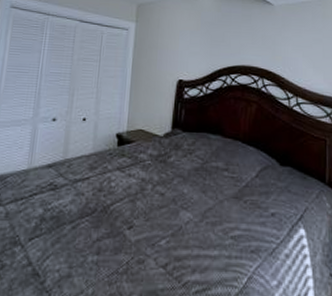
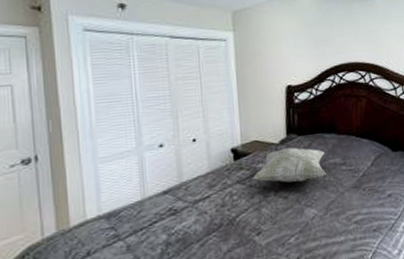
decorative pillow: none [132,142,207,181] -> present [252,147,326,183]

